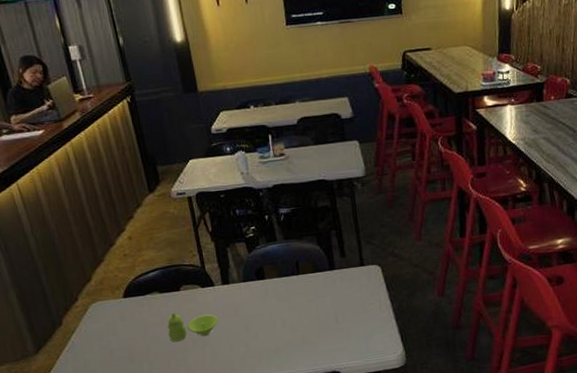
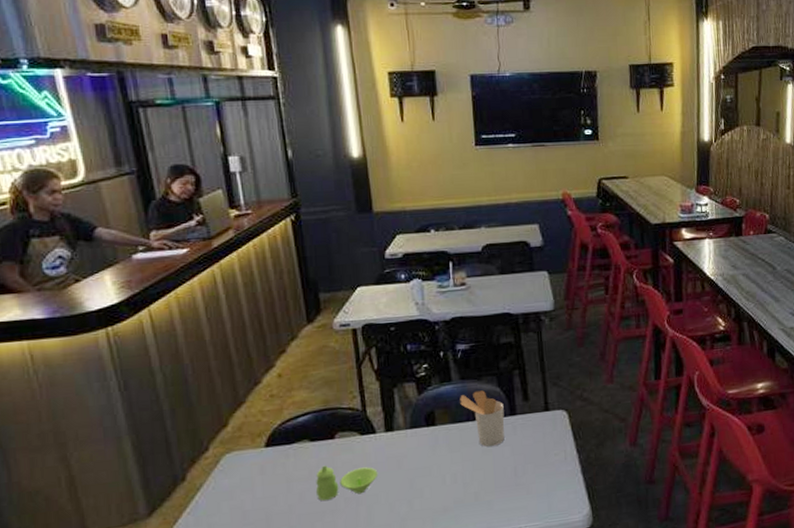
utensil holder: none [285,248,326,297] -> present [460,390,505,447]

